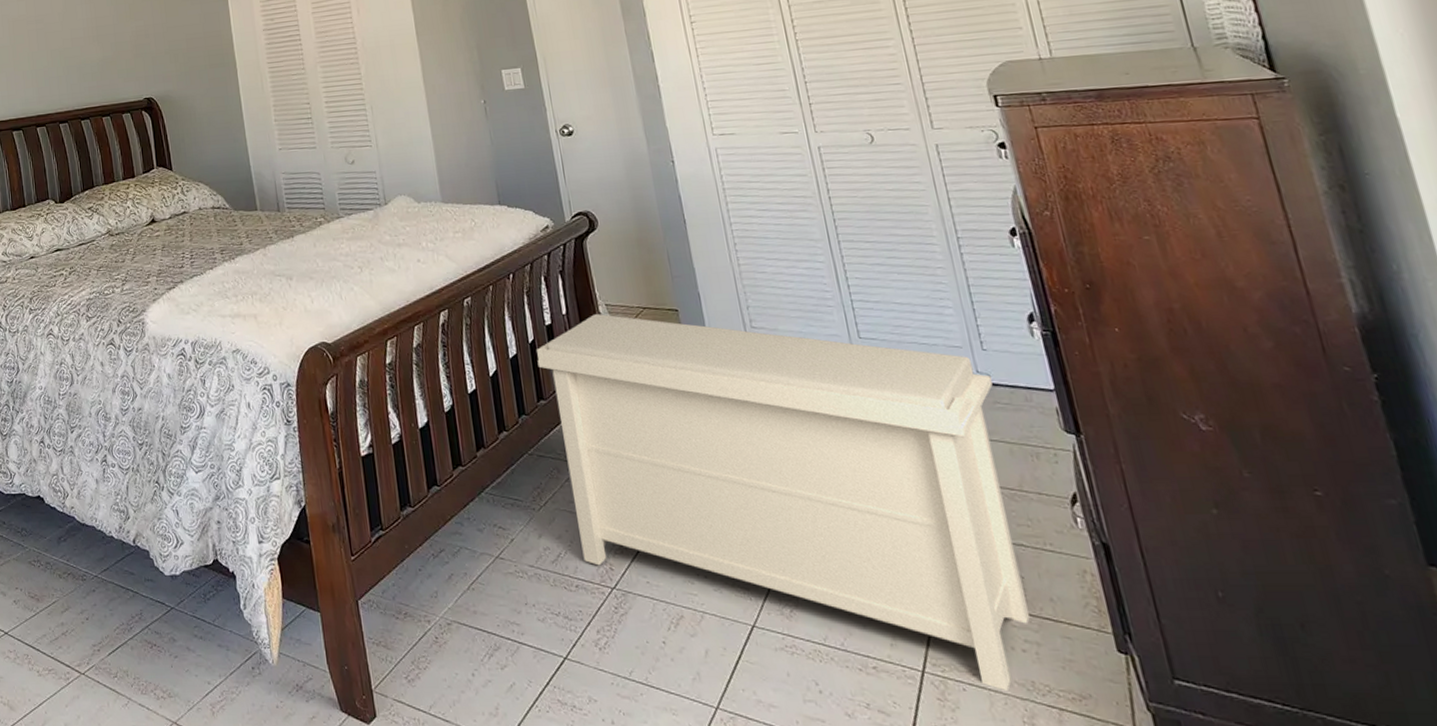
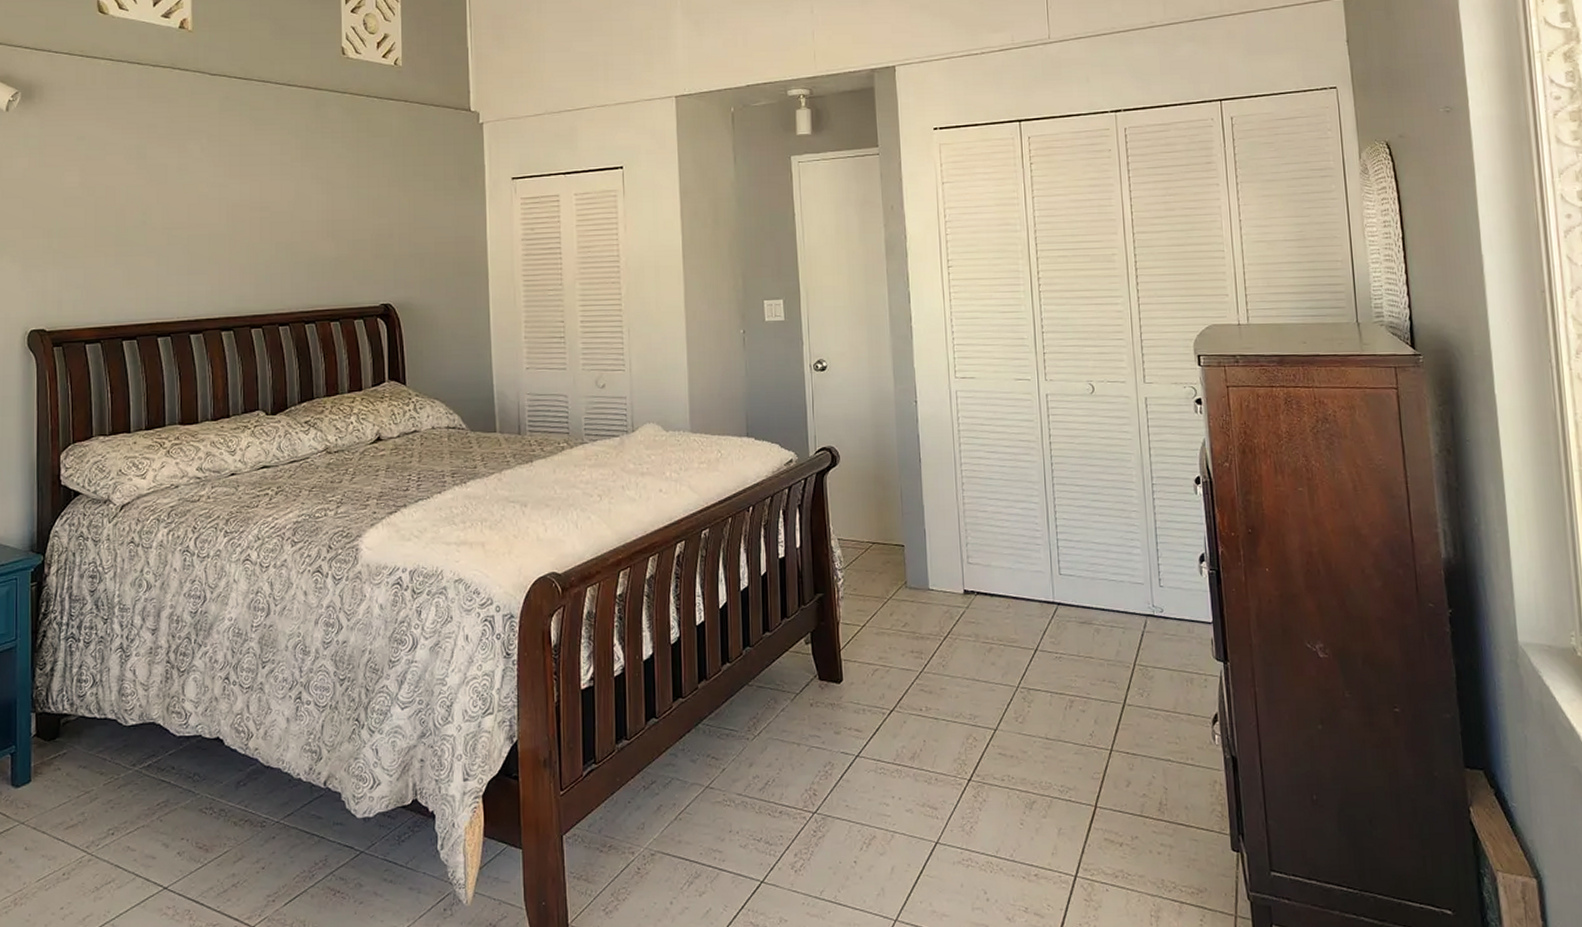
bench: present [537,314,1030,690] -> none [767,548,1167,889]

